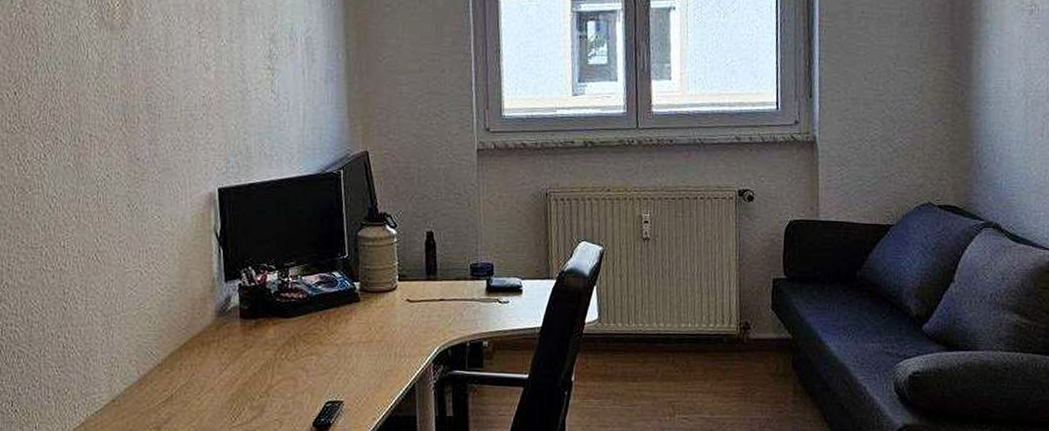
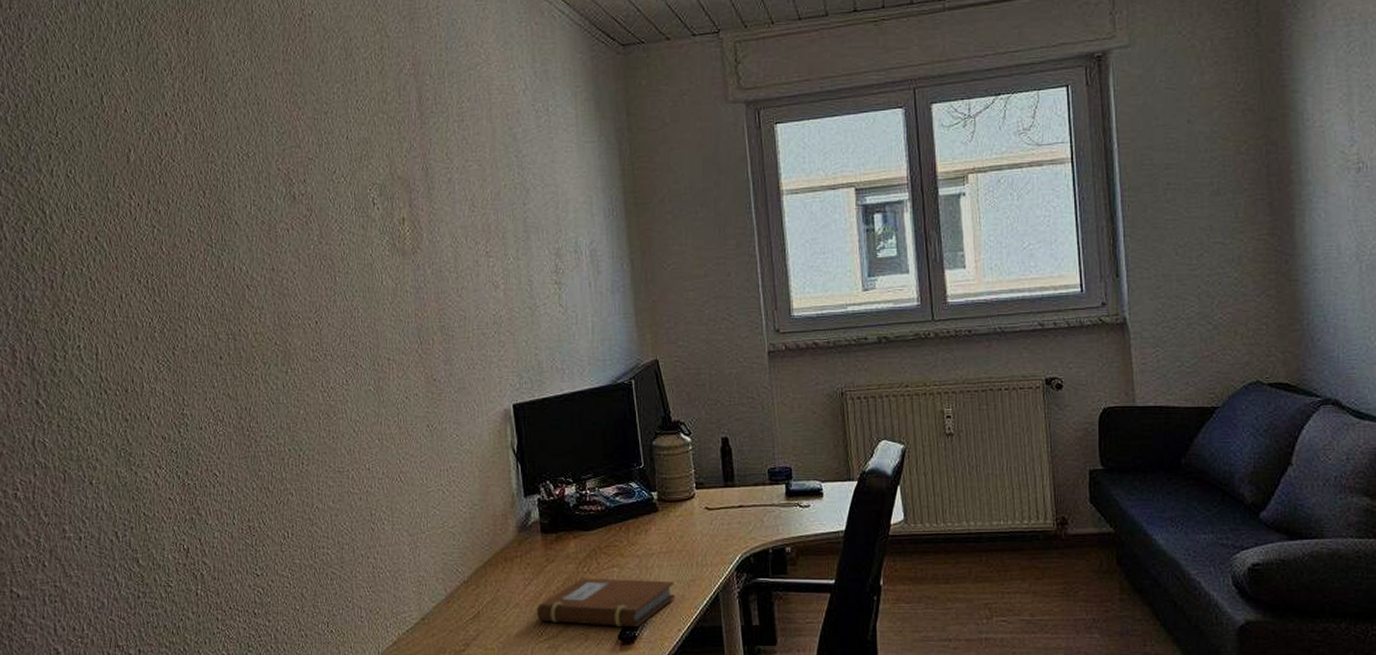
notebook: none [231,364,372,415] -> present [536,578,675,628]

